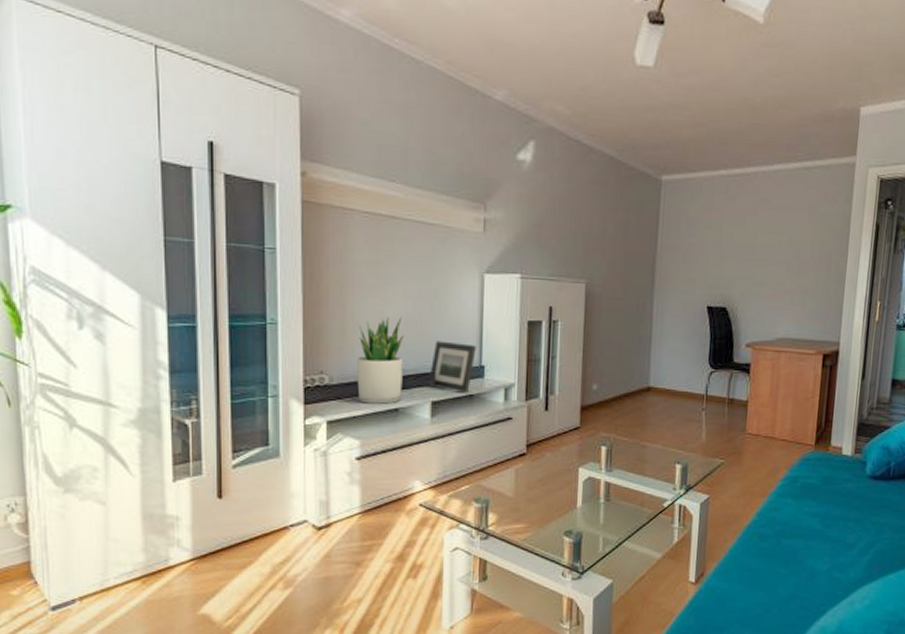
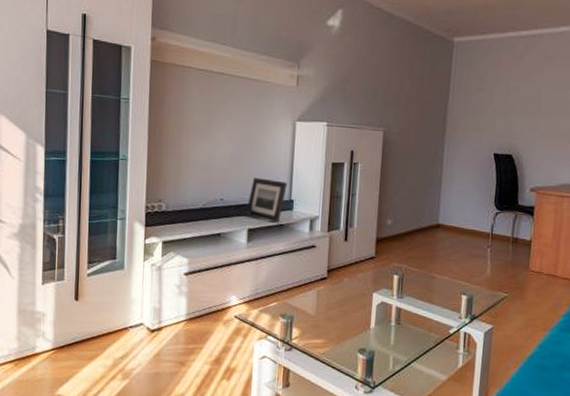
planter: present [357,316,404,404] -> none [188,156,227,229]

